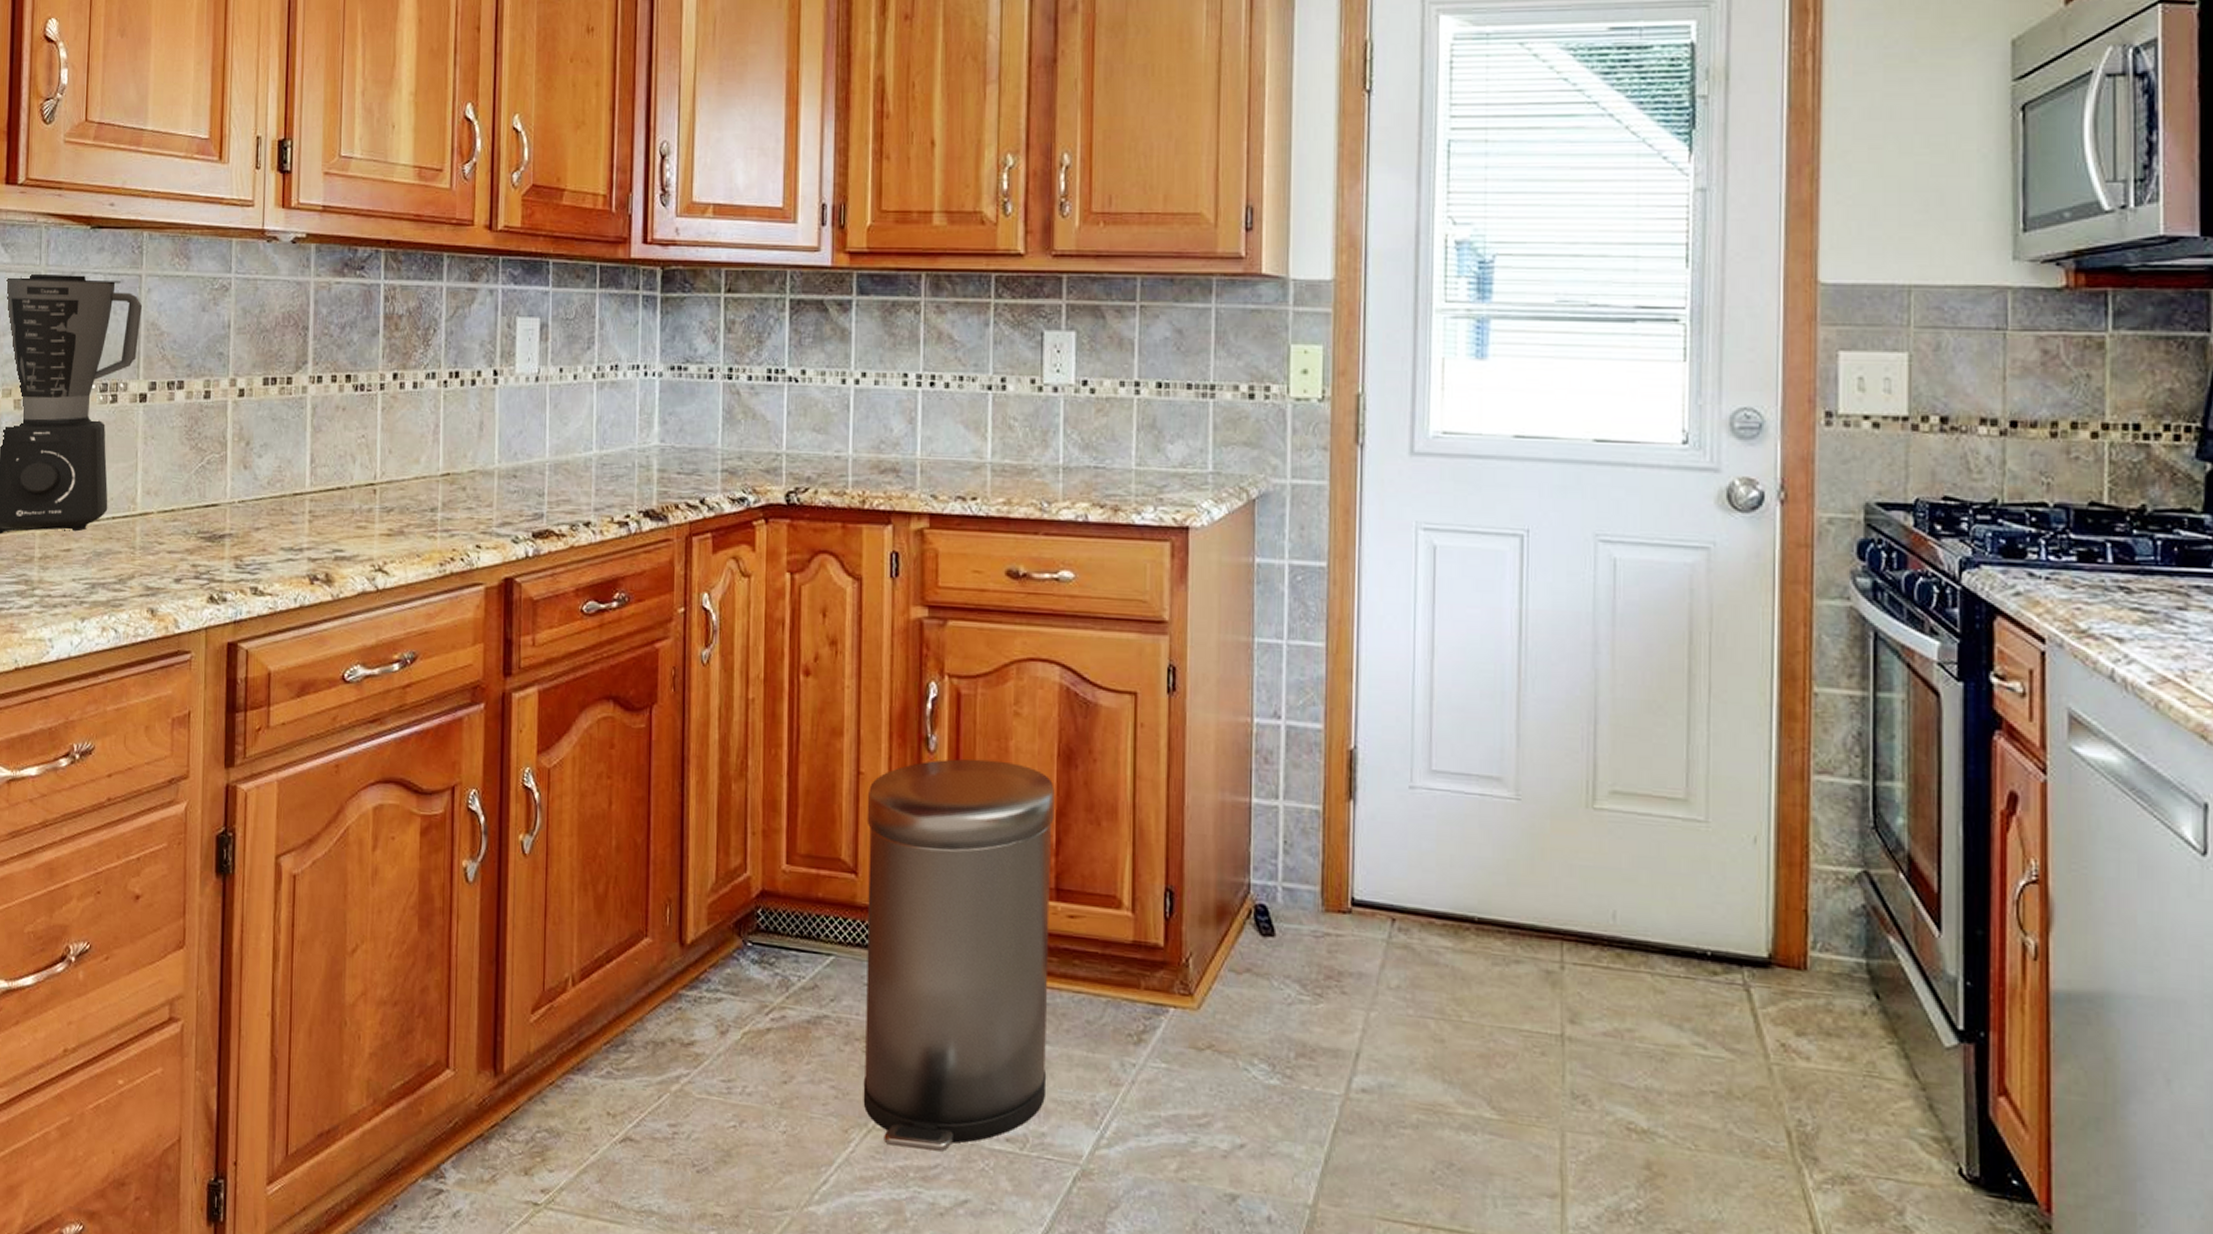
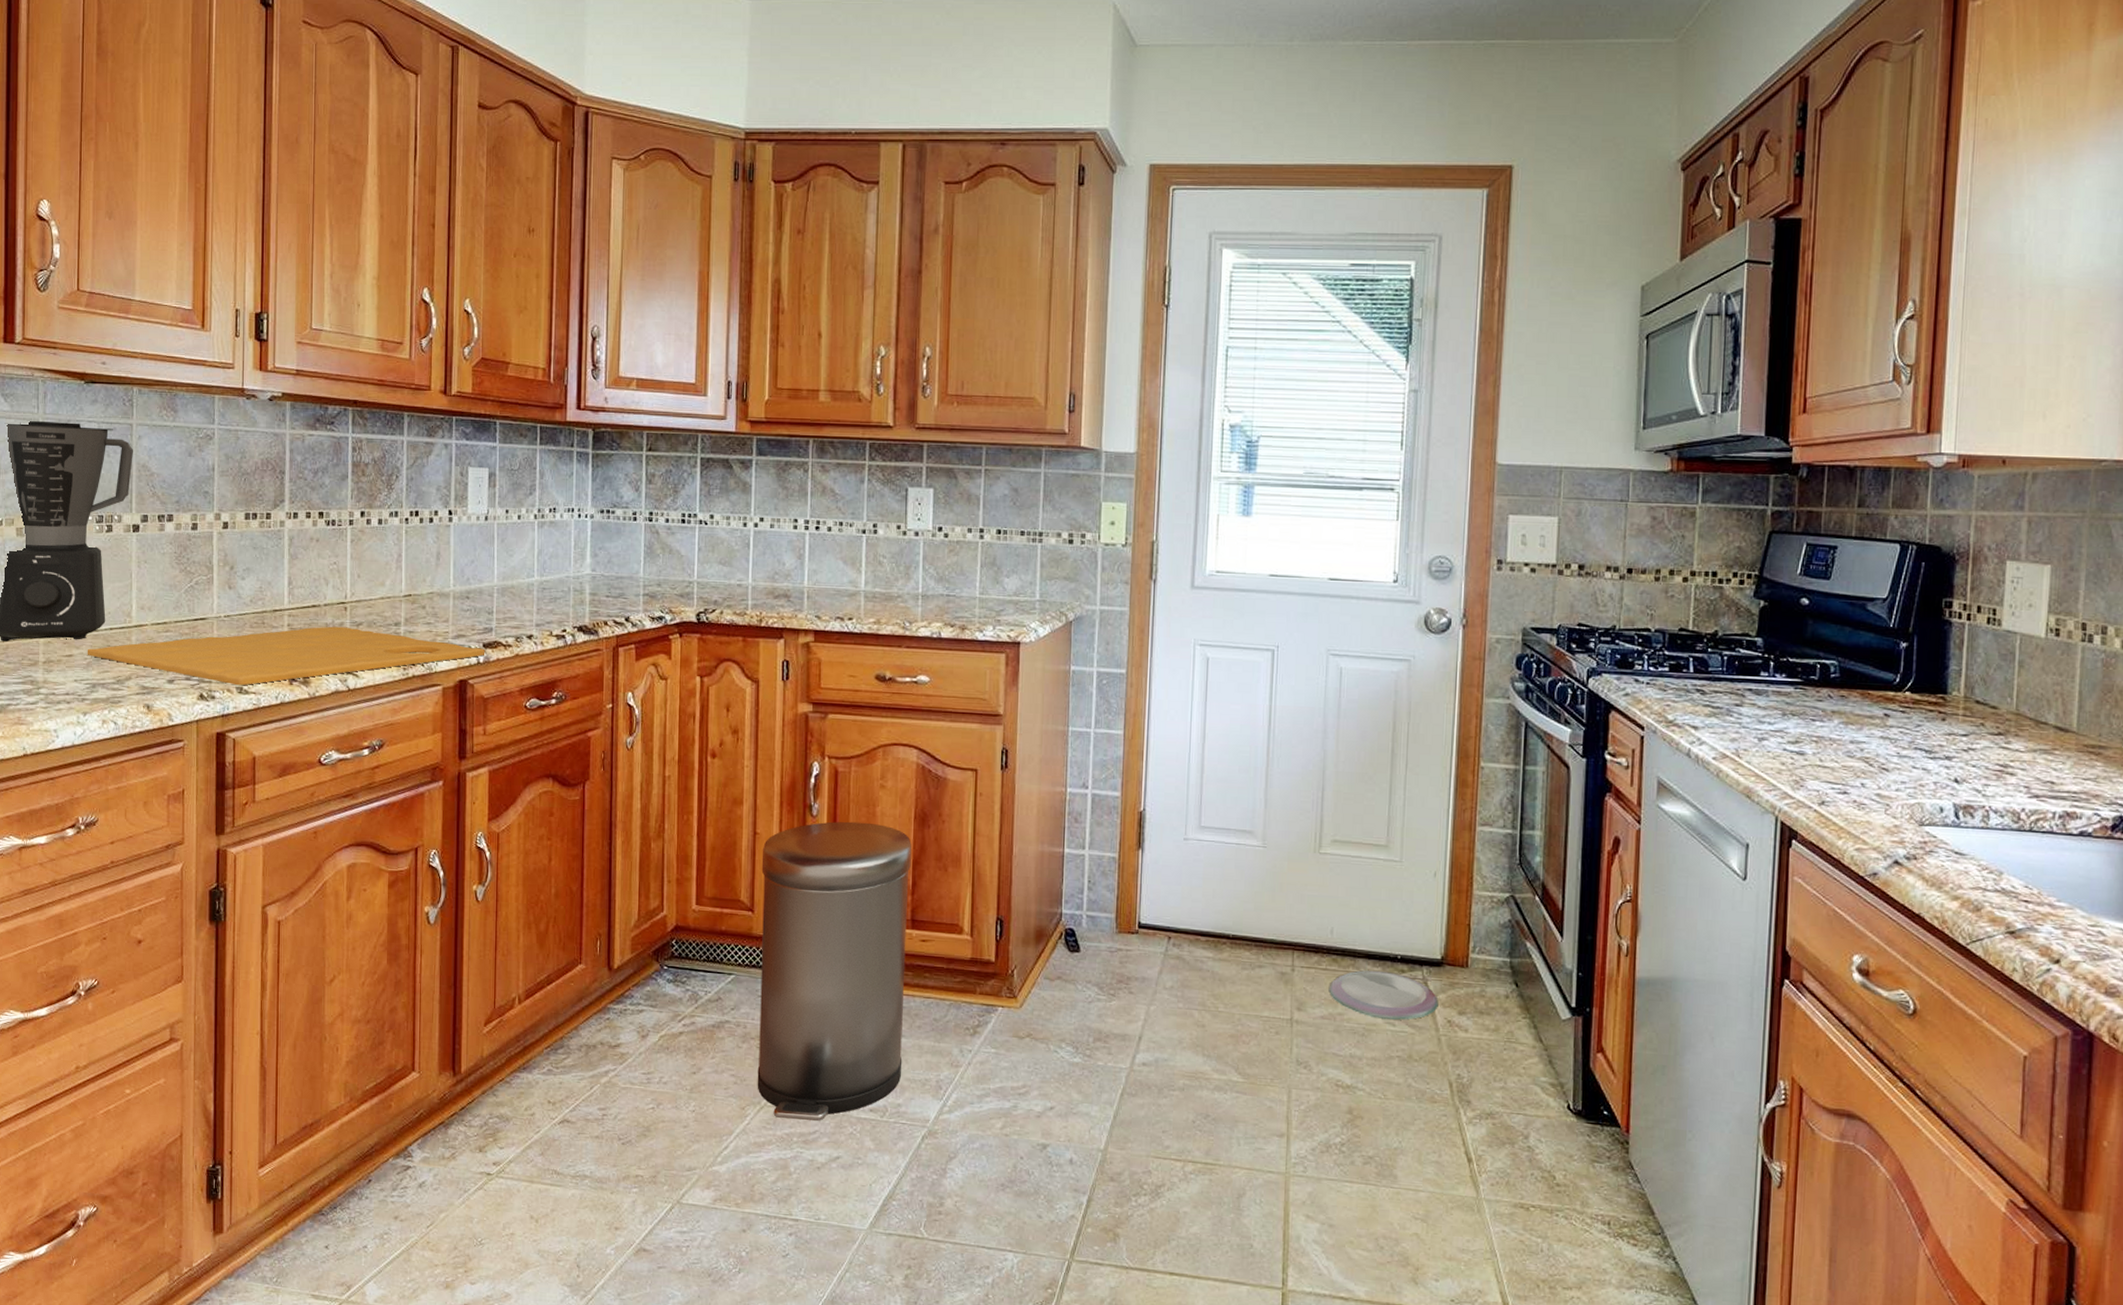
cutting board: none [86,513,535,586] -> present [87,626,485,686]
pet bowl: none [1612,970,1767,1042] -> present [1328,970,1439,1020]

